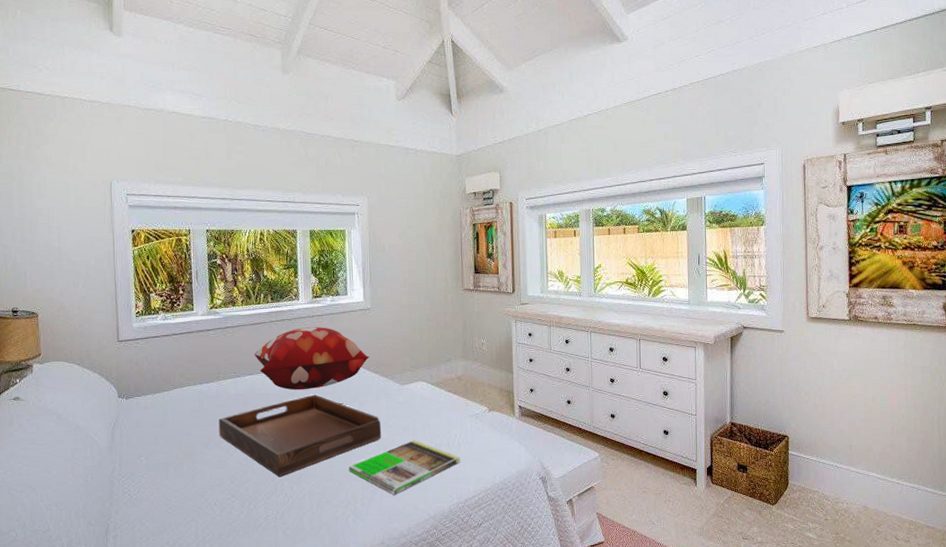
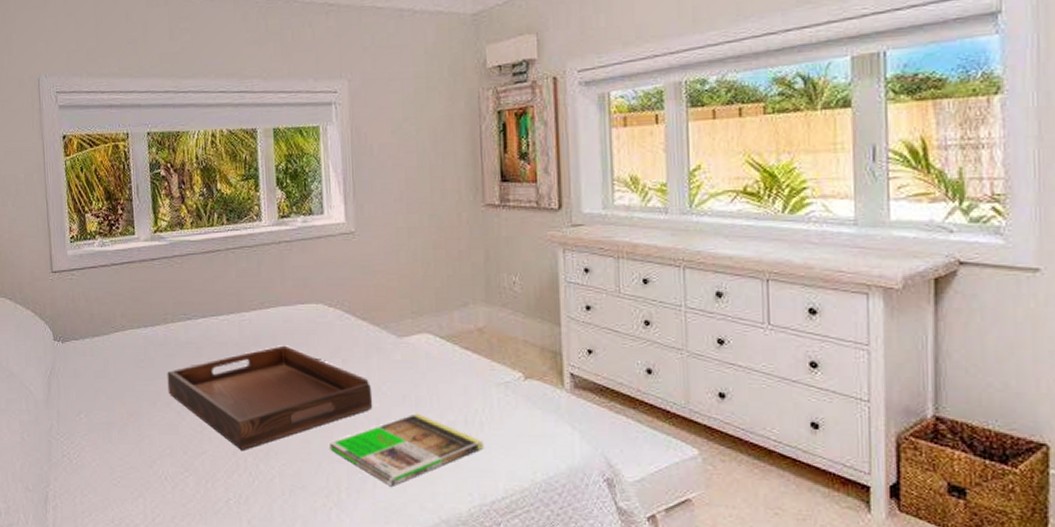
decorative pillow: present [254,327,370,390] -> none [208,257,355,339]

